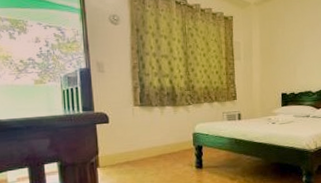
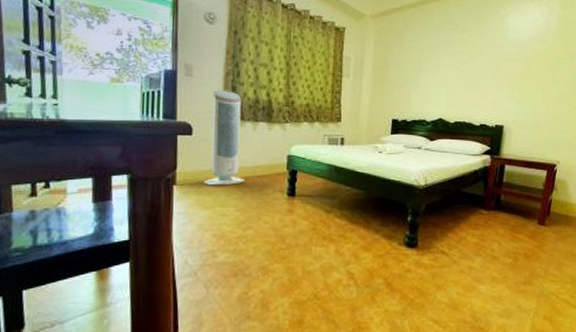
air purifier: none [122,82,157,166] -> present [203,90,244,186]

